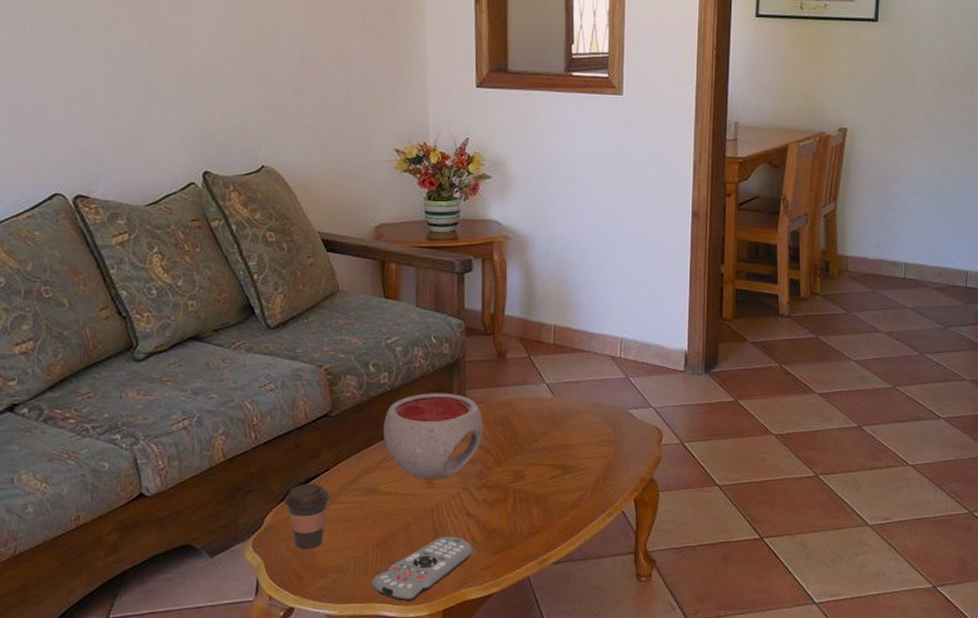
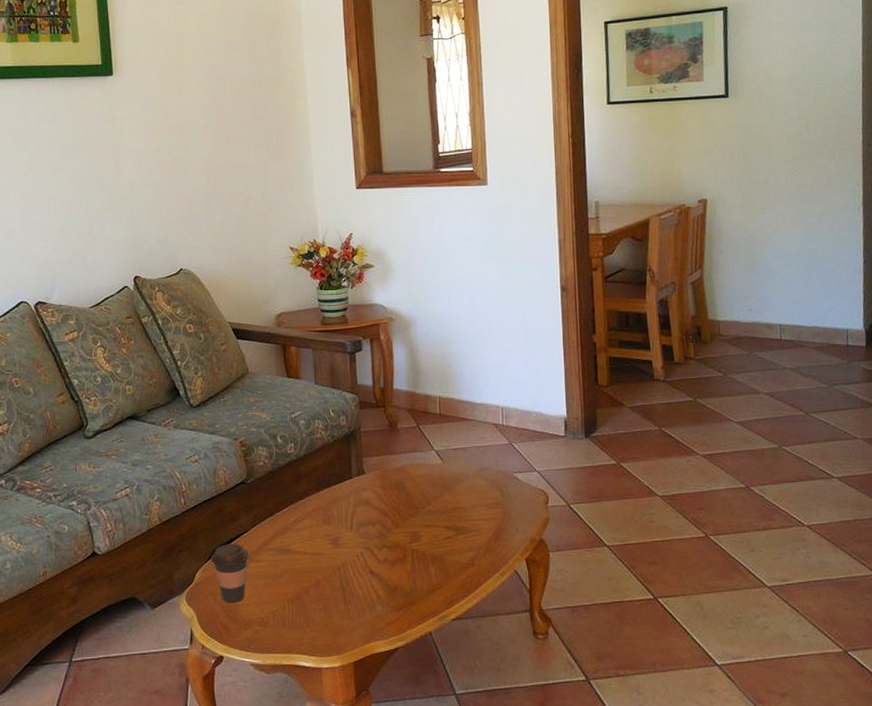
remote control: present [371,536,473,601] -> none [288,593,378,653]
bowl: present [383,393,483,480] -> none [292,461,380,541]

